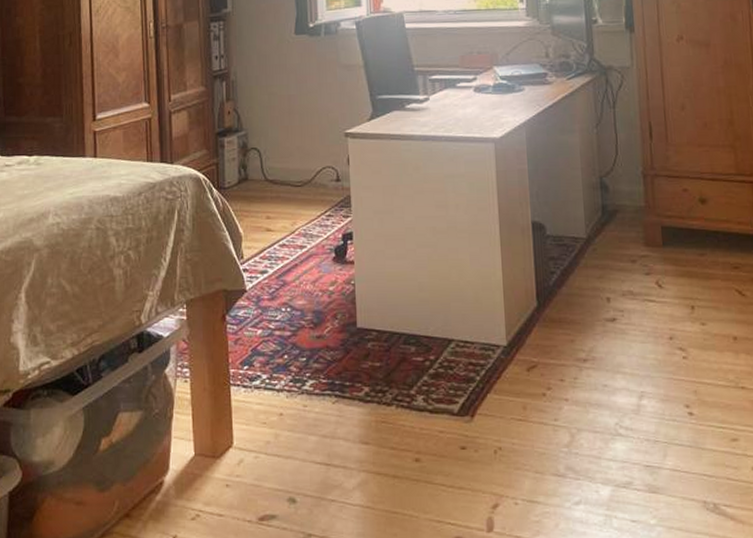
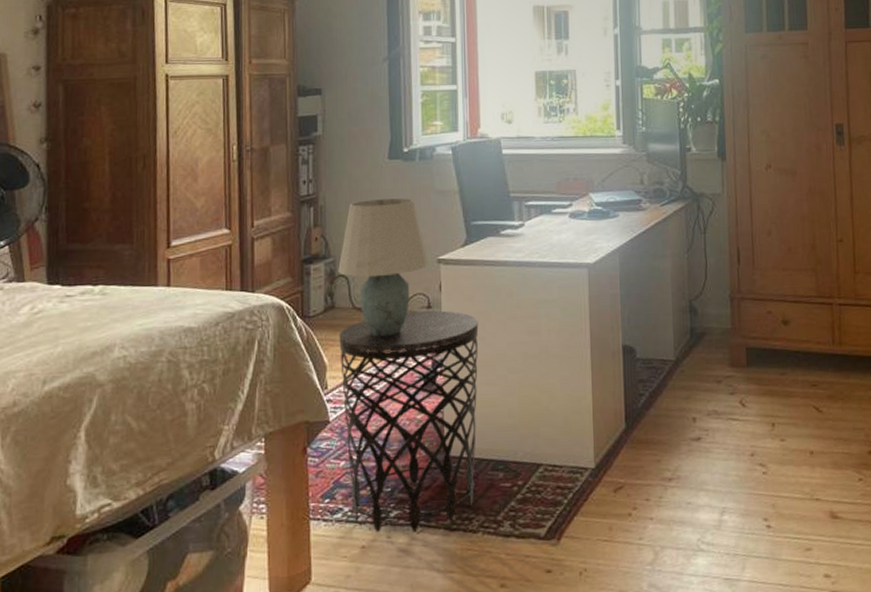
table lamp: none [250,73,337,208] -> present [338,198,429,337]
side table: none [253,184,388,403] -> present [339,310,479,533]

